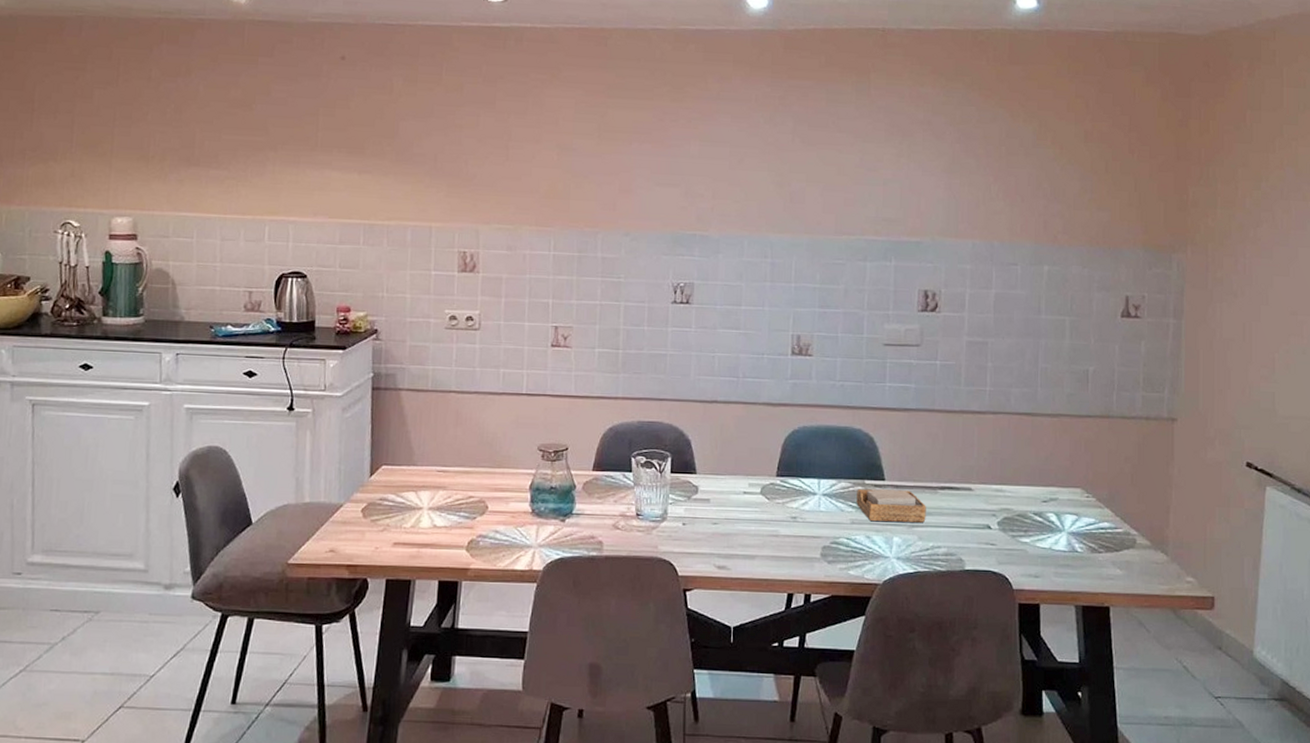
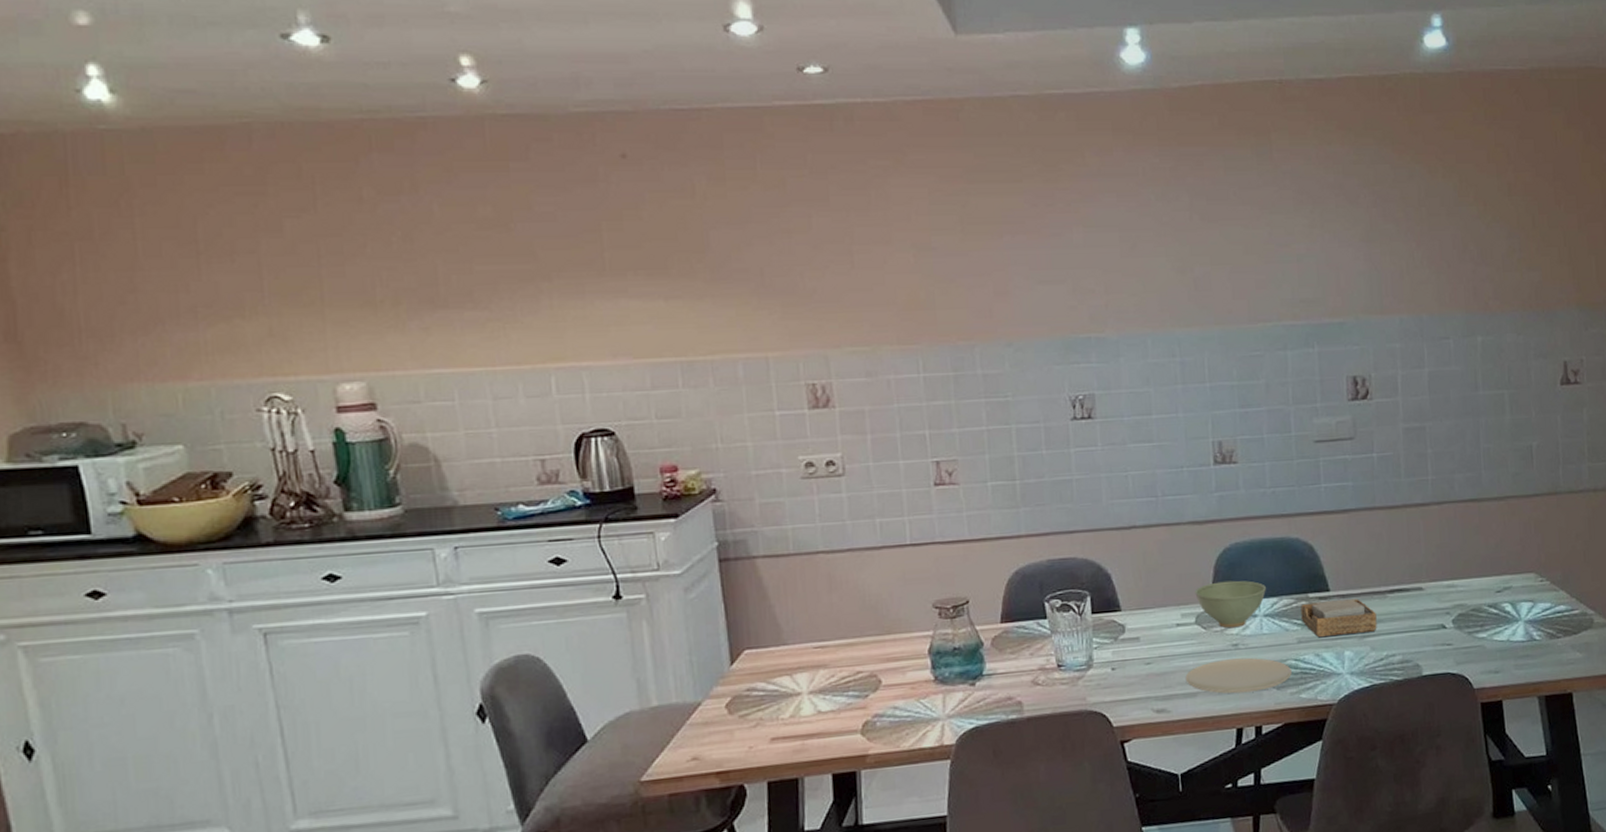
plate: none [746,529,843,563] -> present [1185,657,1292,694]
bowl: none [763,459,827,502] -> present [1195,580,1266,628]

